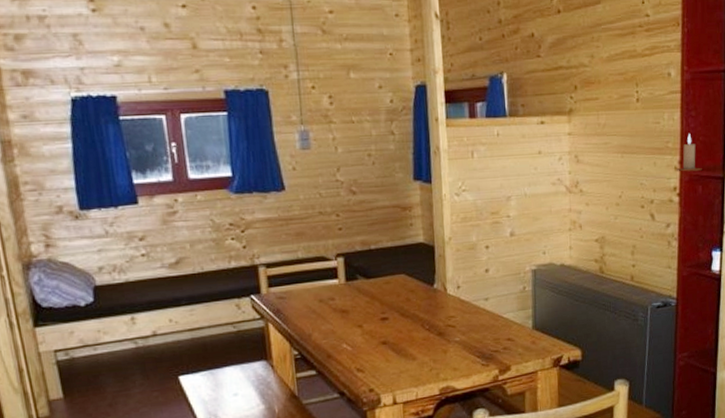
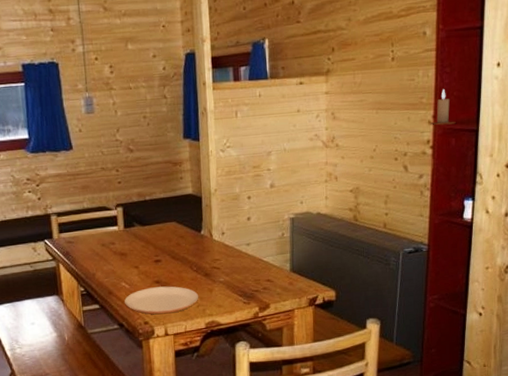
plate: none [346,347,432,381] -> present [124,286,199,315]

